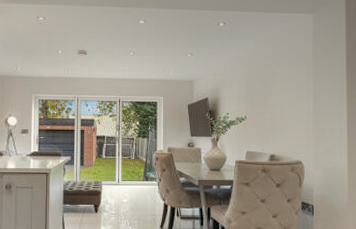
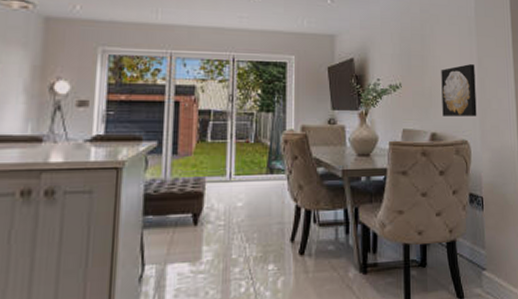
wall art: none [280,100,311,142] -> present [441,64,477,116]

